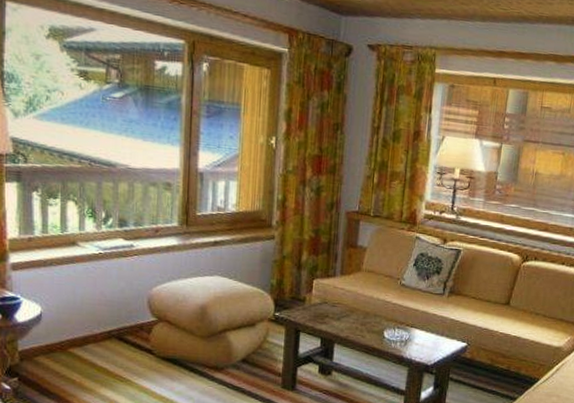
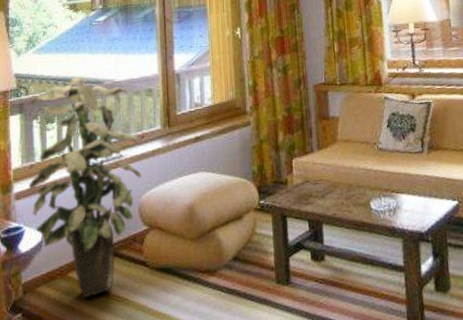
indoor plant: none [27,154,153,373] -> present [29,76,142,297]

